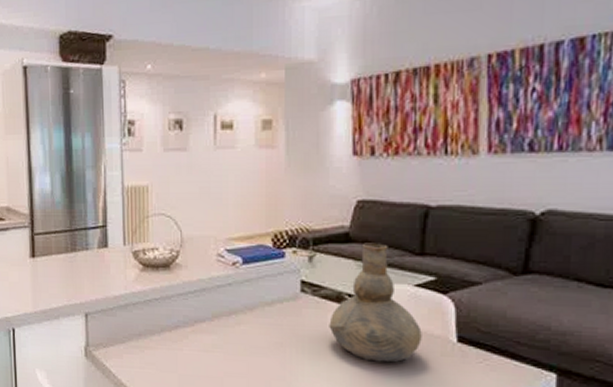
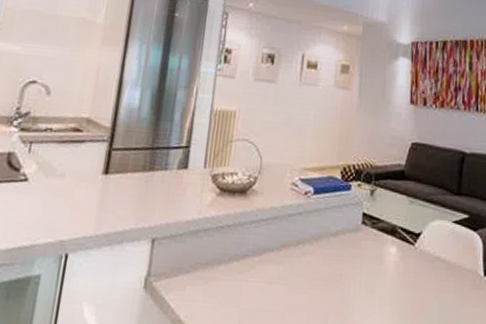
vase: present [329,243,422,363] -> none [383,181,458,296]

